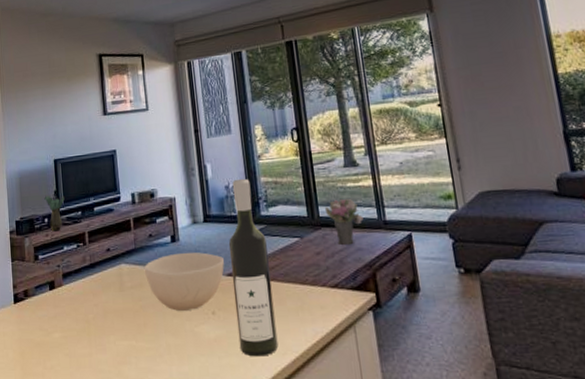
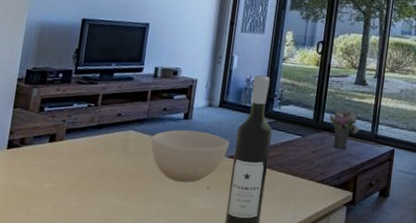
vase: present [44,195,65,232] -> none [63,52,86,88]

